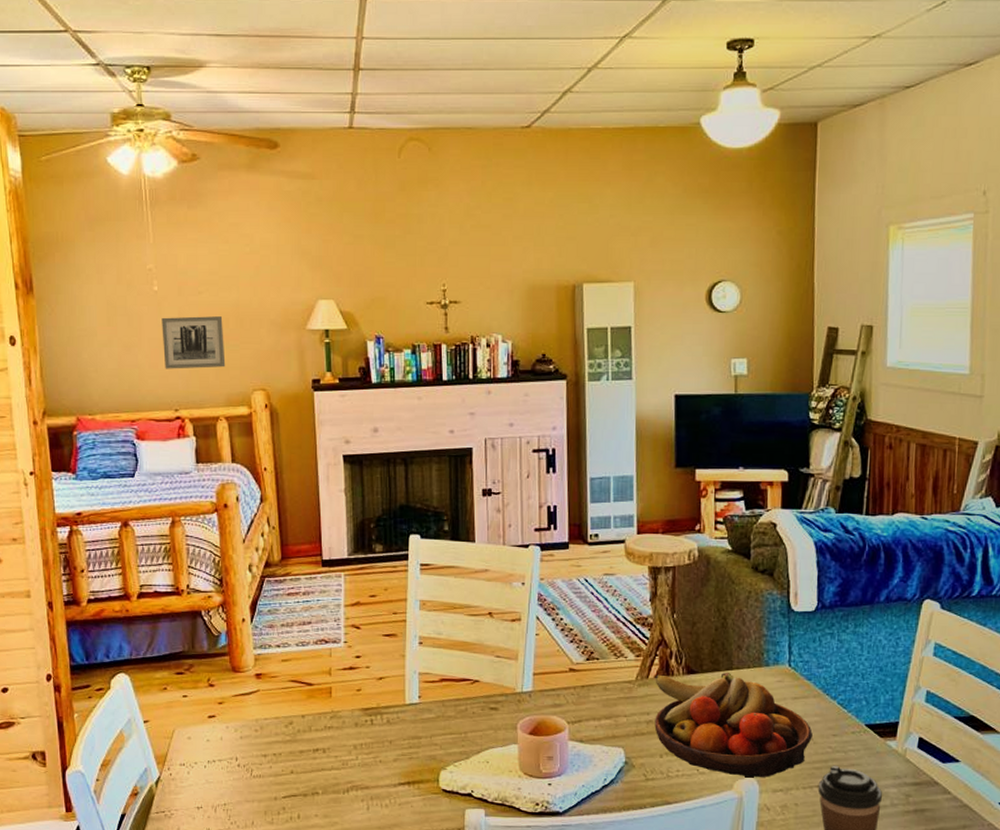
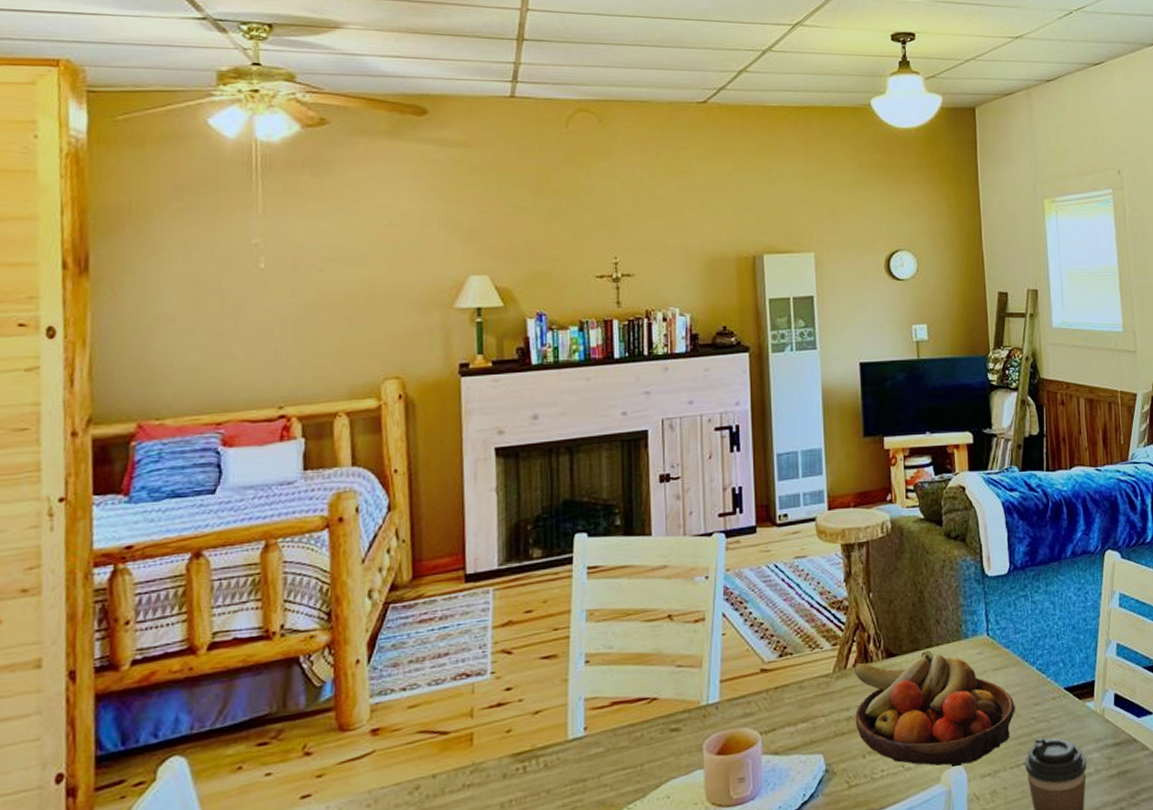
wall art: present [161,316,226,369] -> none [267,296,350,359]

